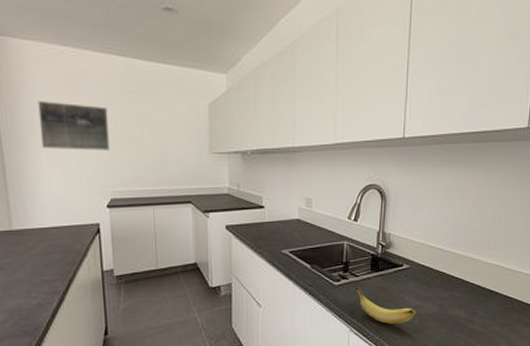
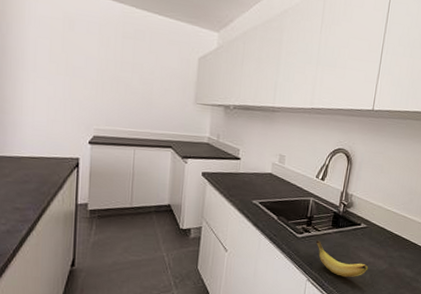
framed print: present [37,101,110,151] -> none [30,34,101,90]

